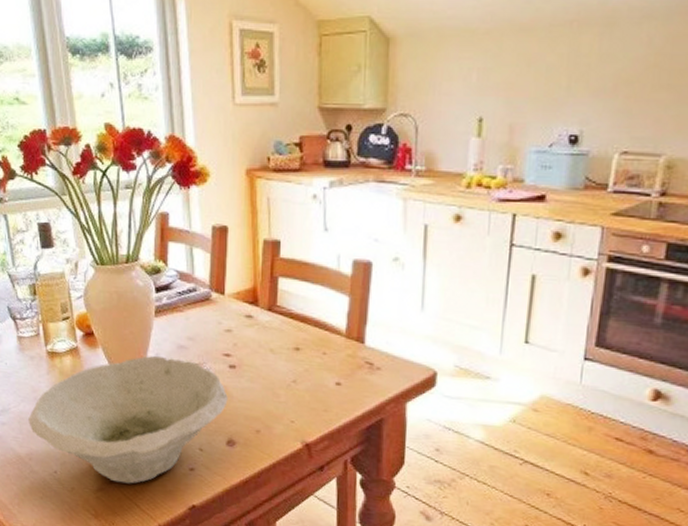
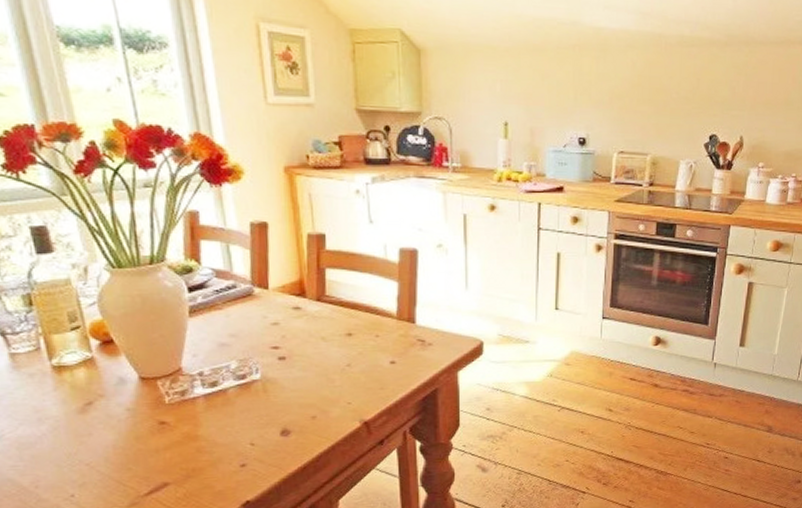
bowl: present [28,355,228,484] -> none [31,356,279,494]

